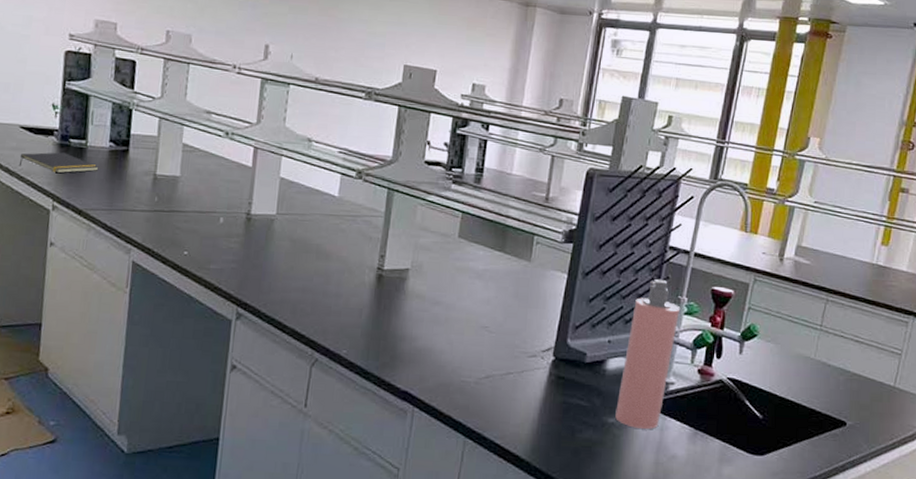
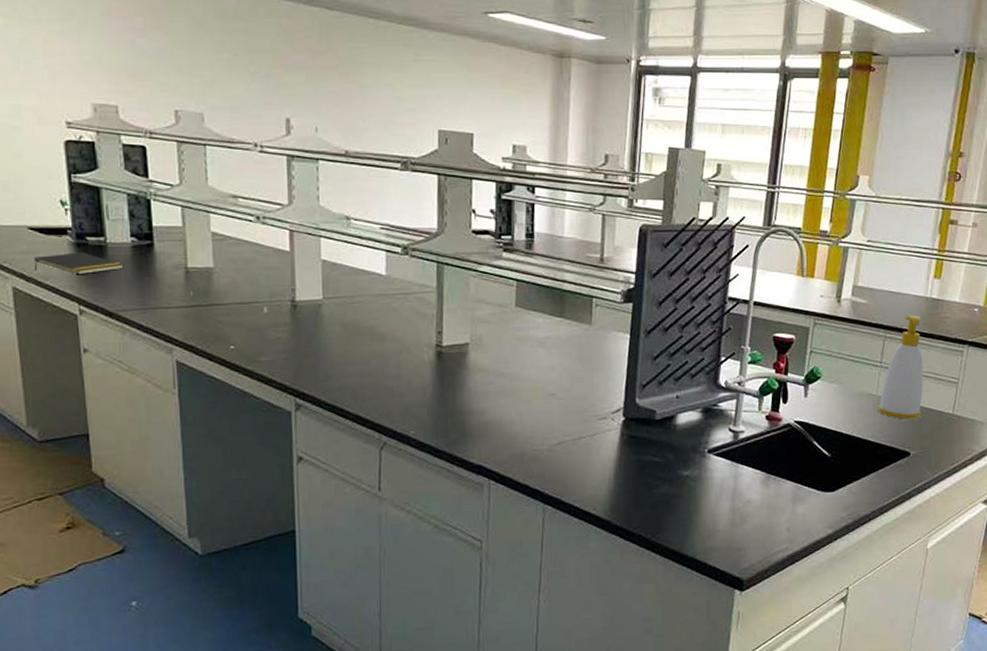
spray bottle: present [615,278,681,429] -> none [689,330,745,478]
soap bottle: none [815,281,865,388] -> present [878,316,924,419]

